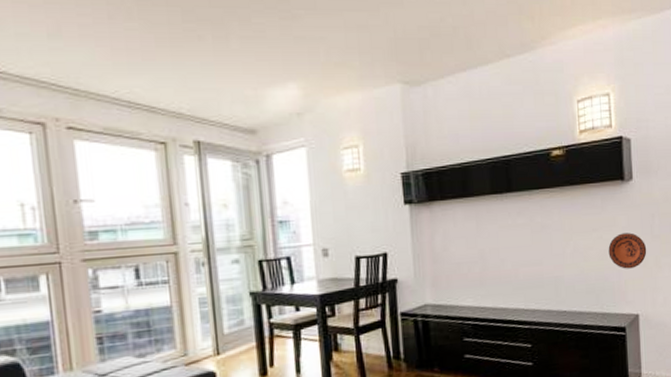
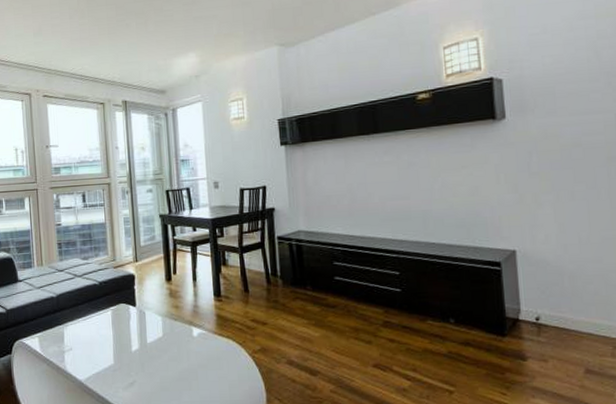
decorative plate: present [608,232,647,269] -> none [479,170,524,205]

